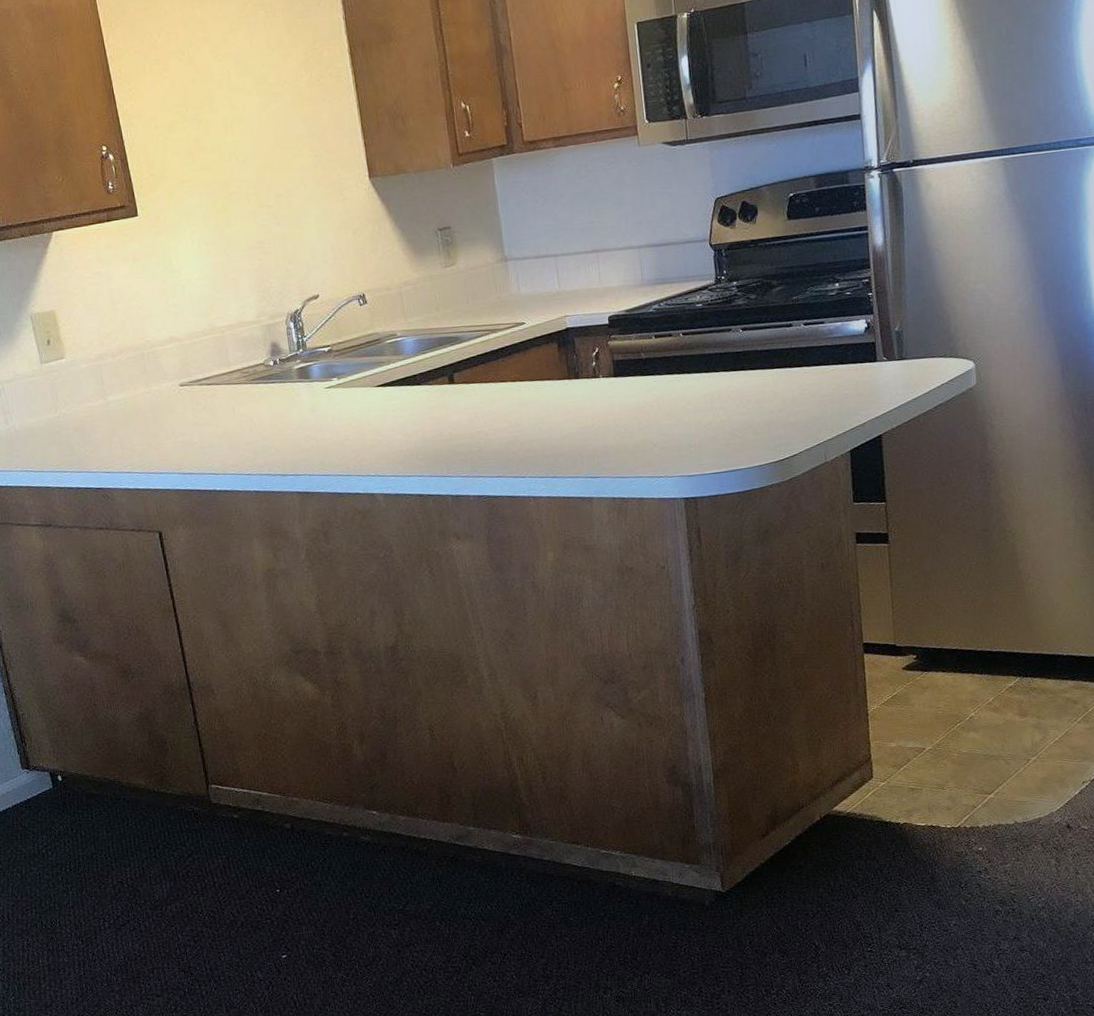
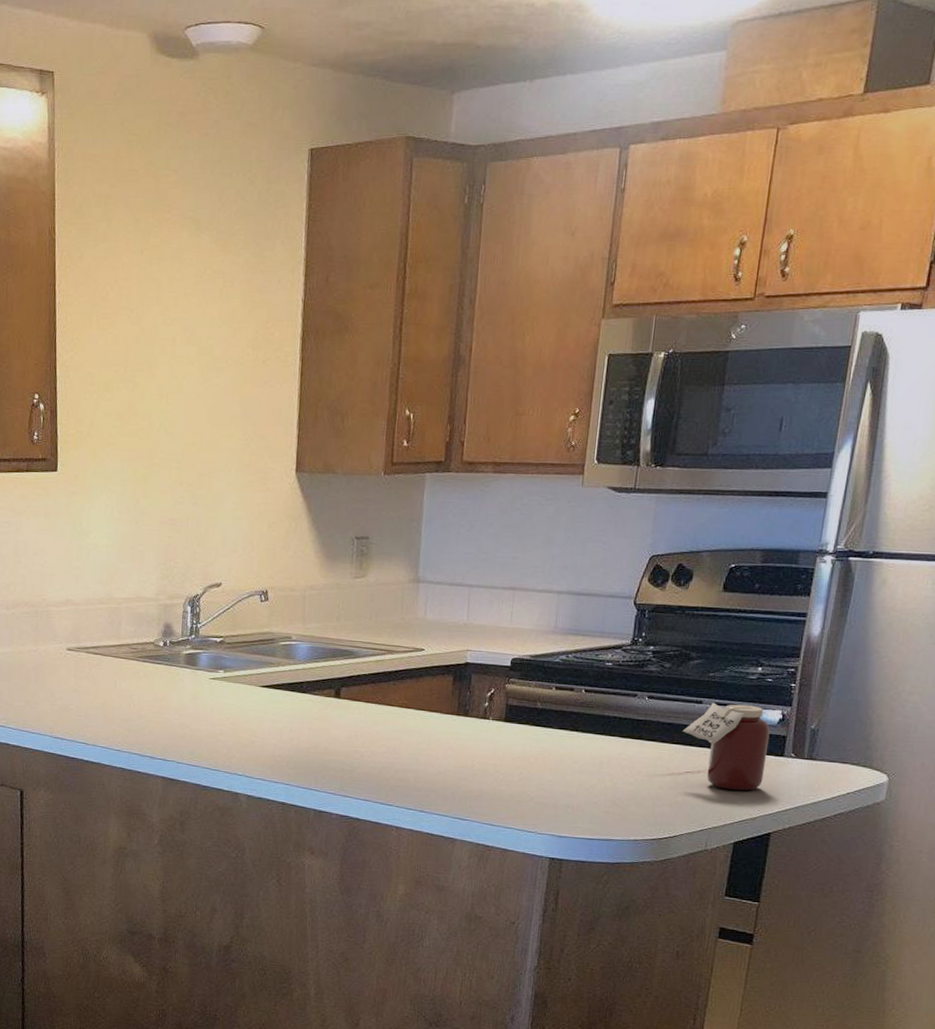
jar: none [780,319,863,402] -> present [682,702,770,791]

